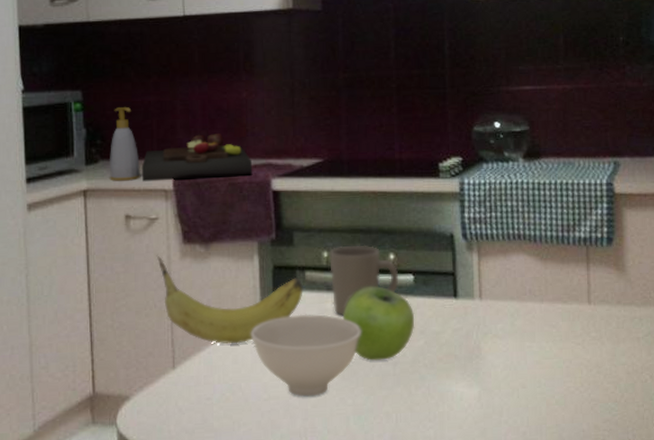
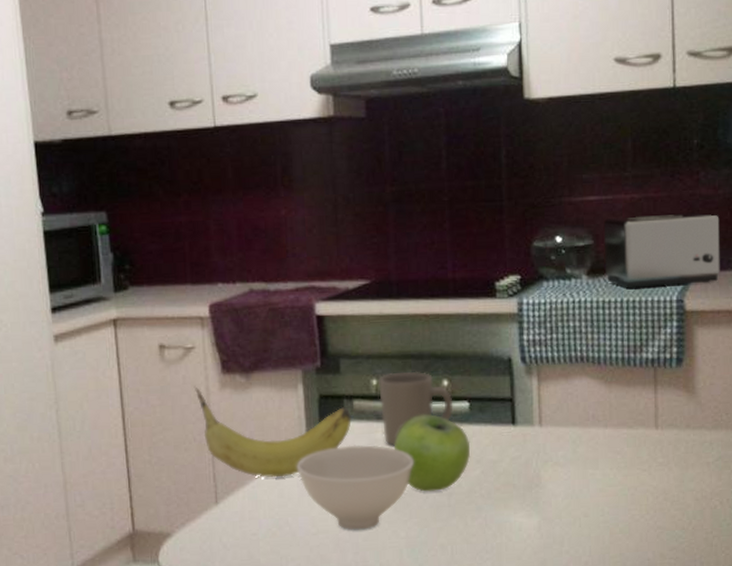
soap bottle: present [109,106,141,181] -> none [140,227,175,309]
cutting board: present [141,134,253,182] -> none [174,255,295,309]
toaster: none [539,102,646,172] -> present [604,212,720,288]

